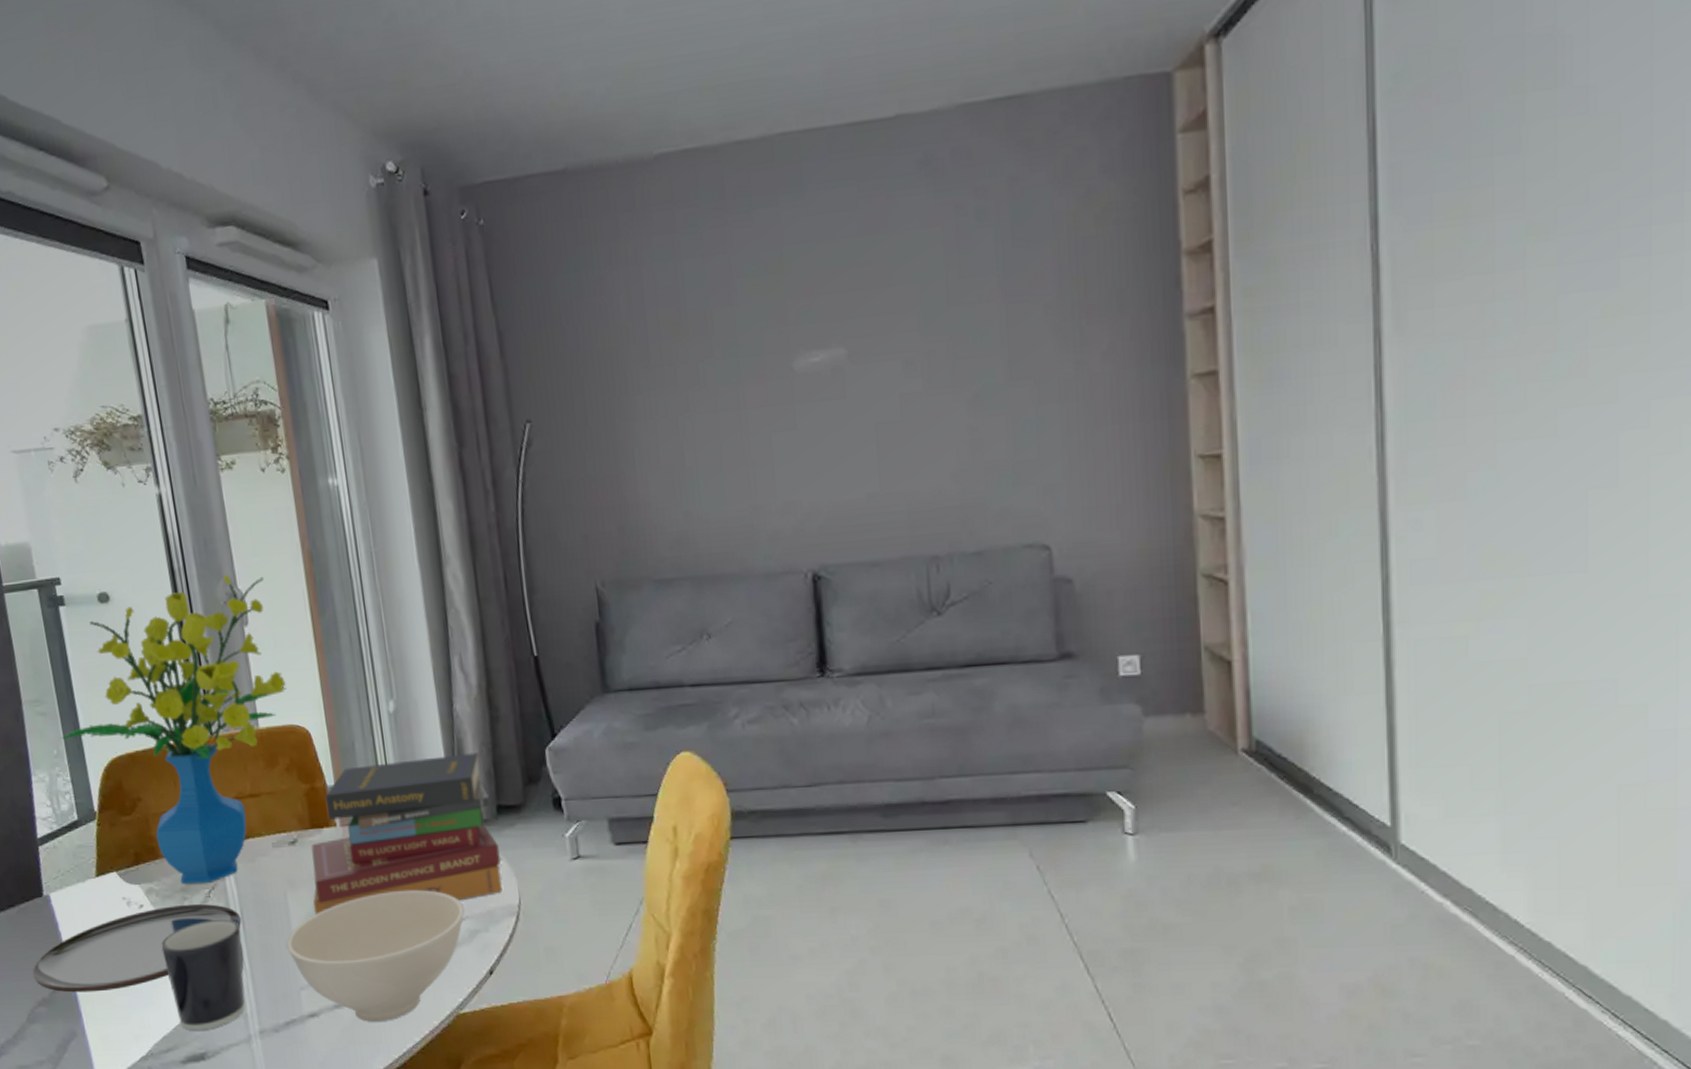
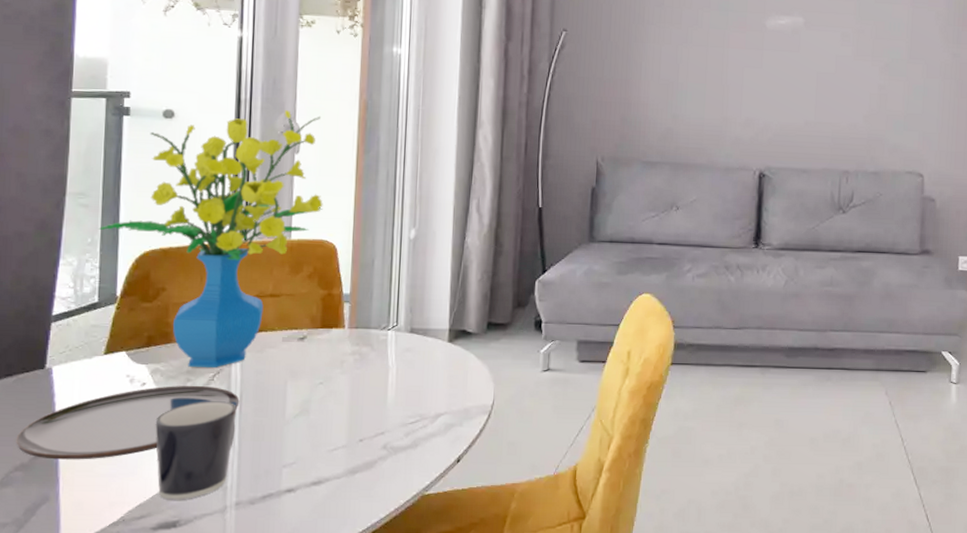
bowl: present [286,889,465,1022] -> none [277,386,446,499]
books: present [311,752,502,914] -> none [310,278,484,402]

